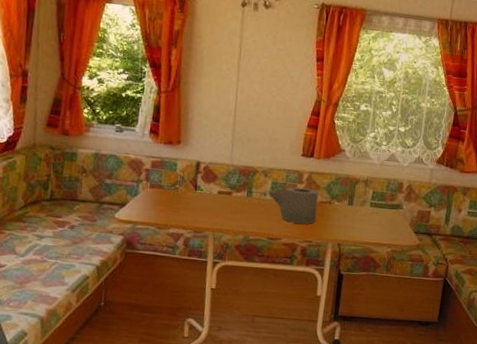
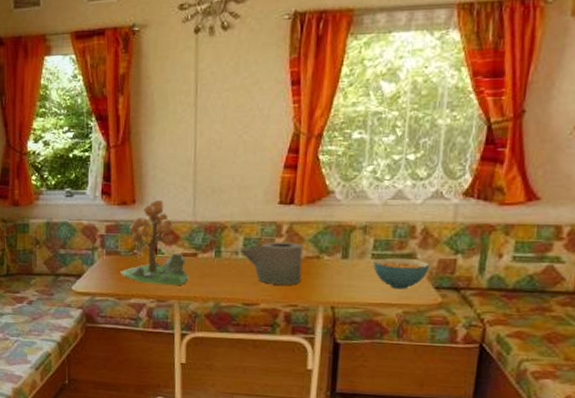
small tree: none [162,143,224,219] -> present [121,200,189,285]
cereal bowl: none [371,207,412,233] -> present [373,257,430,289]

